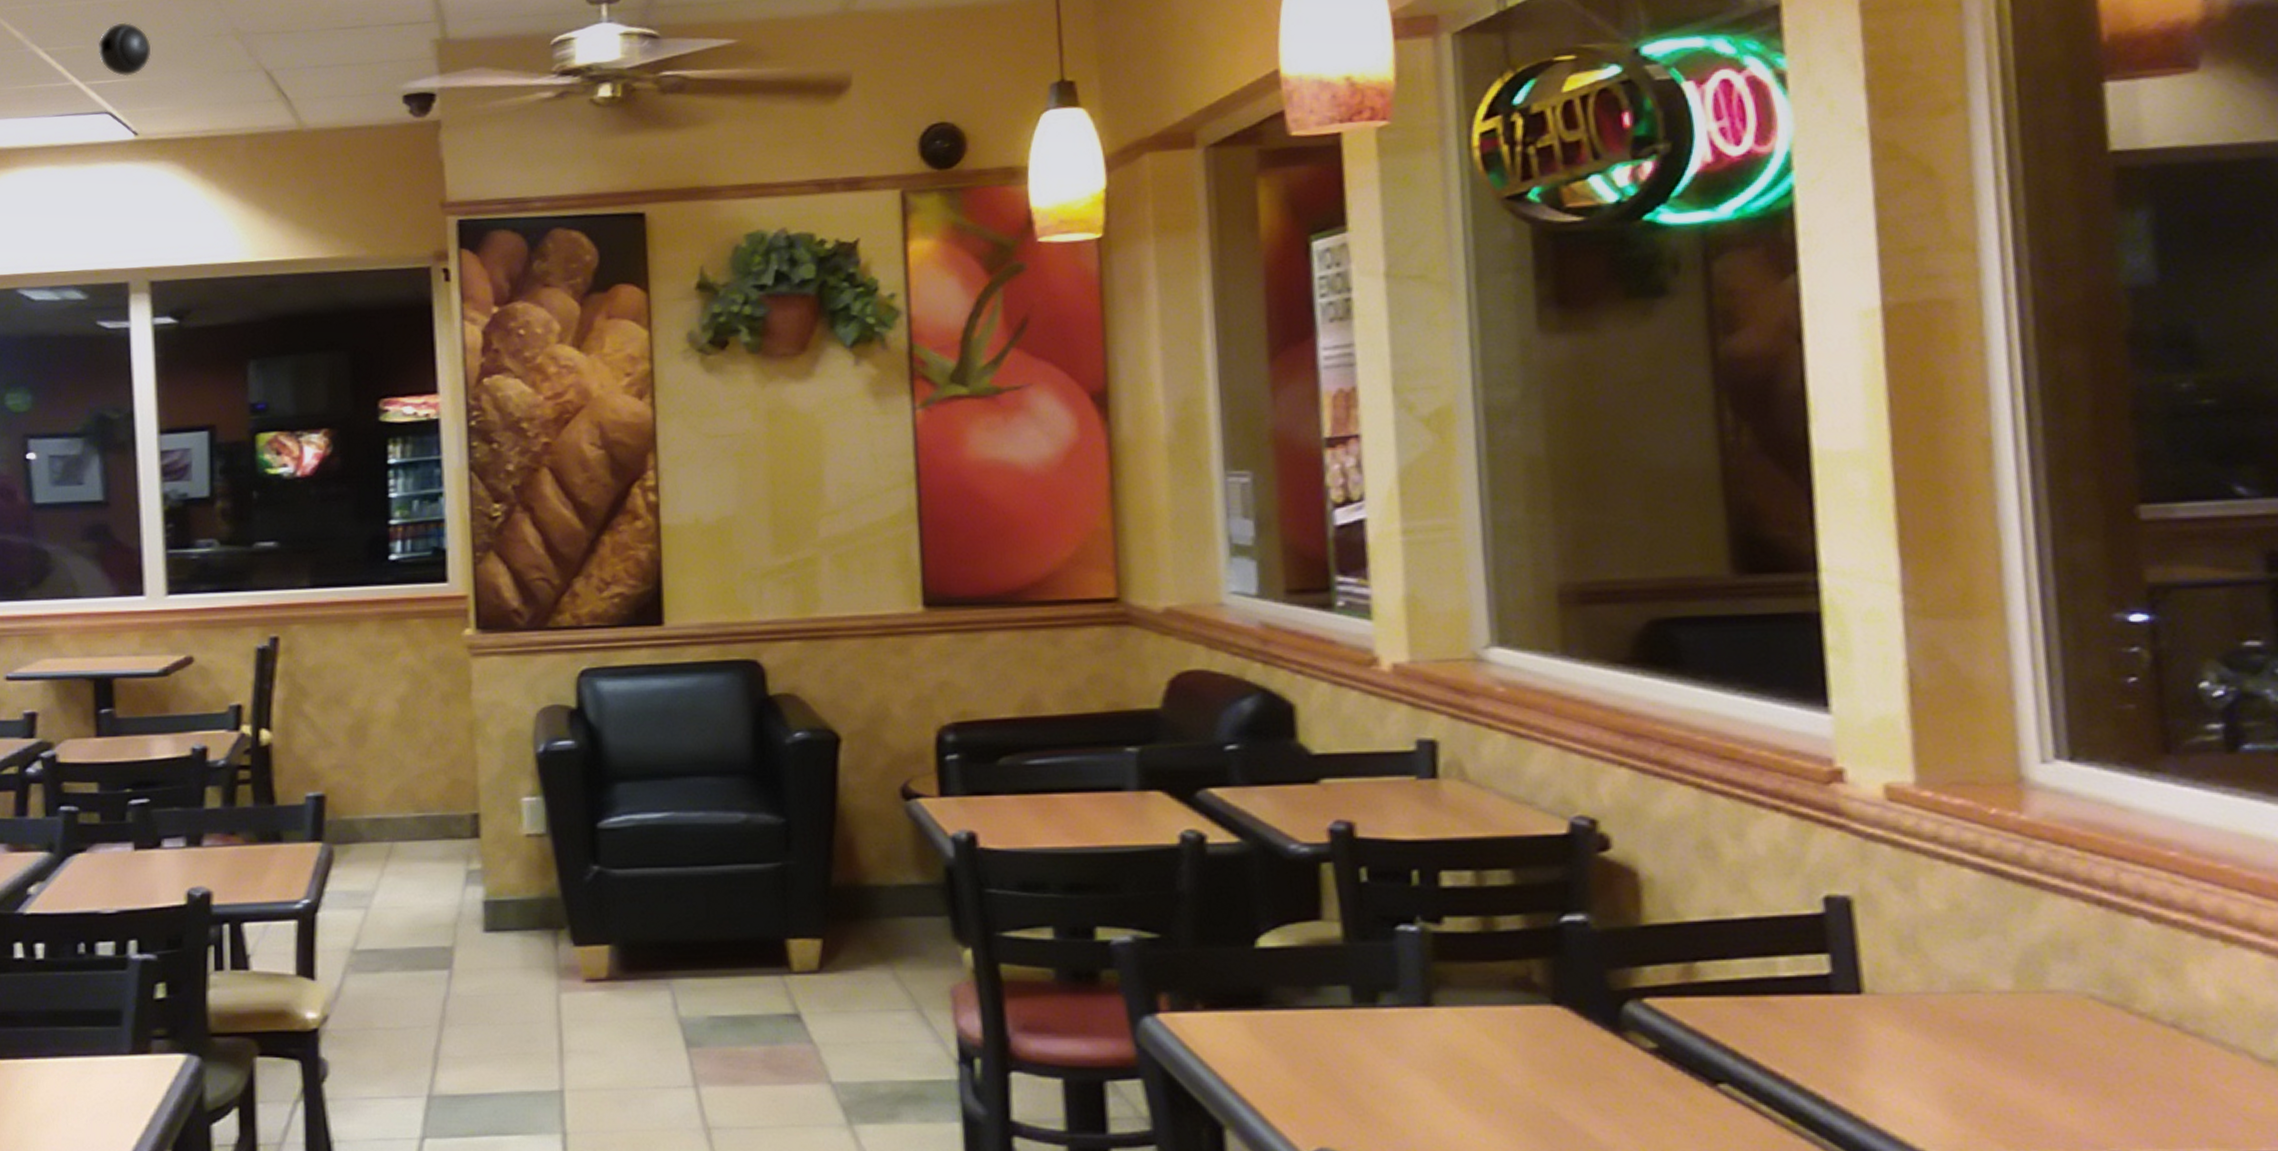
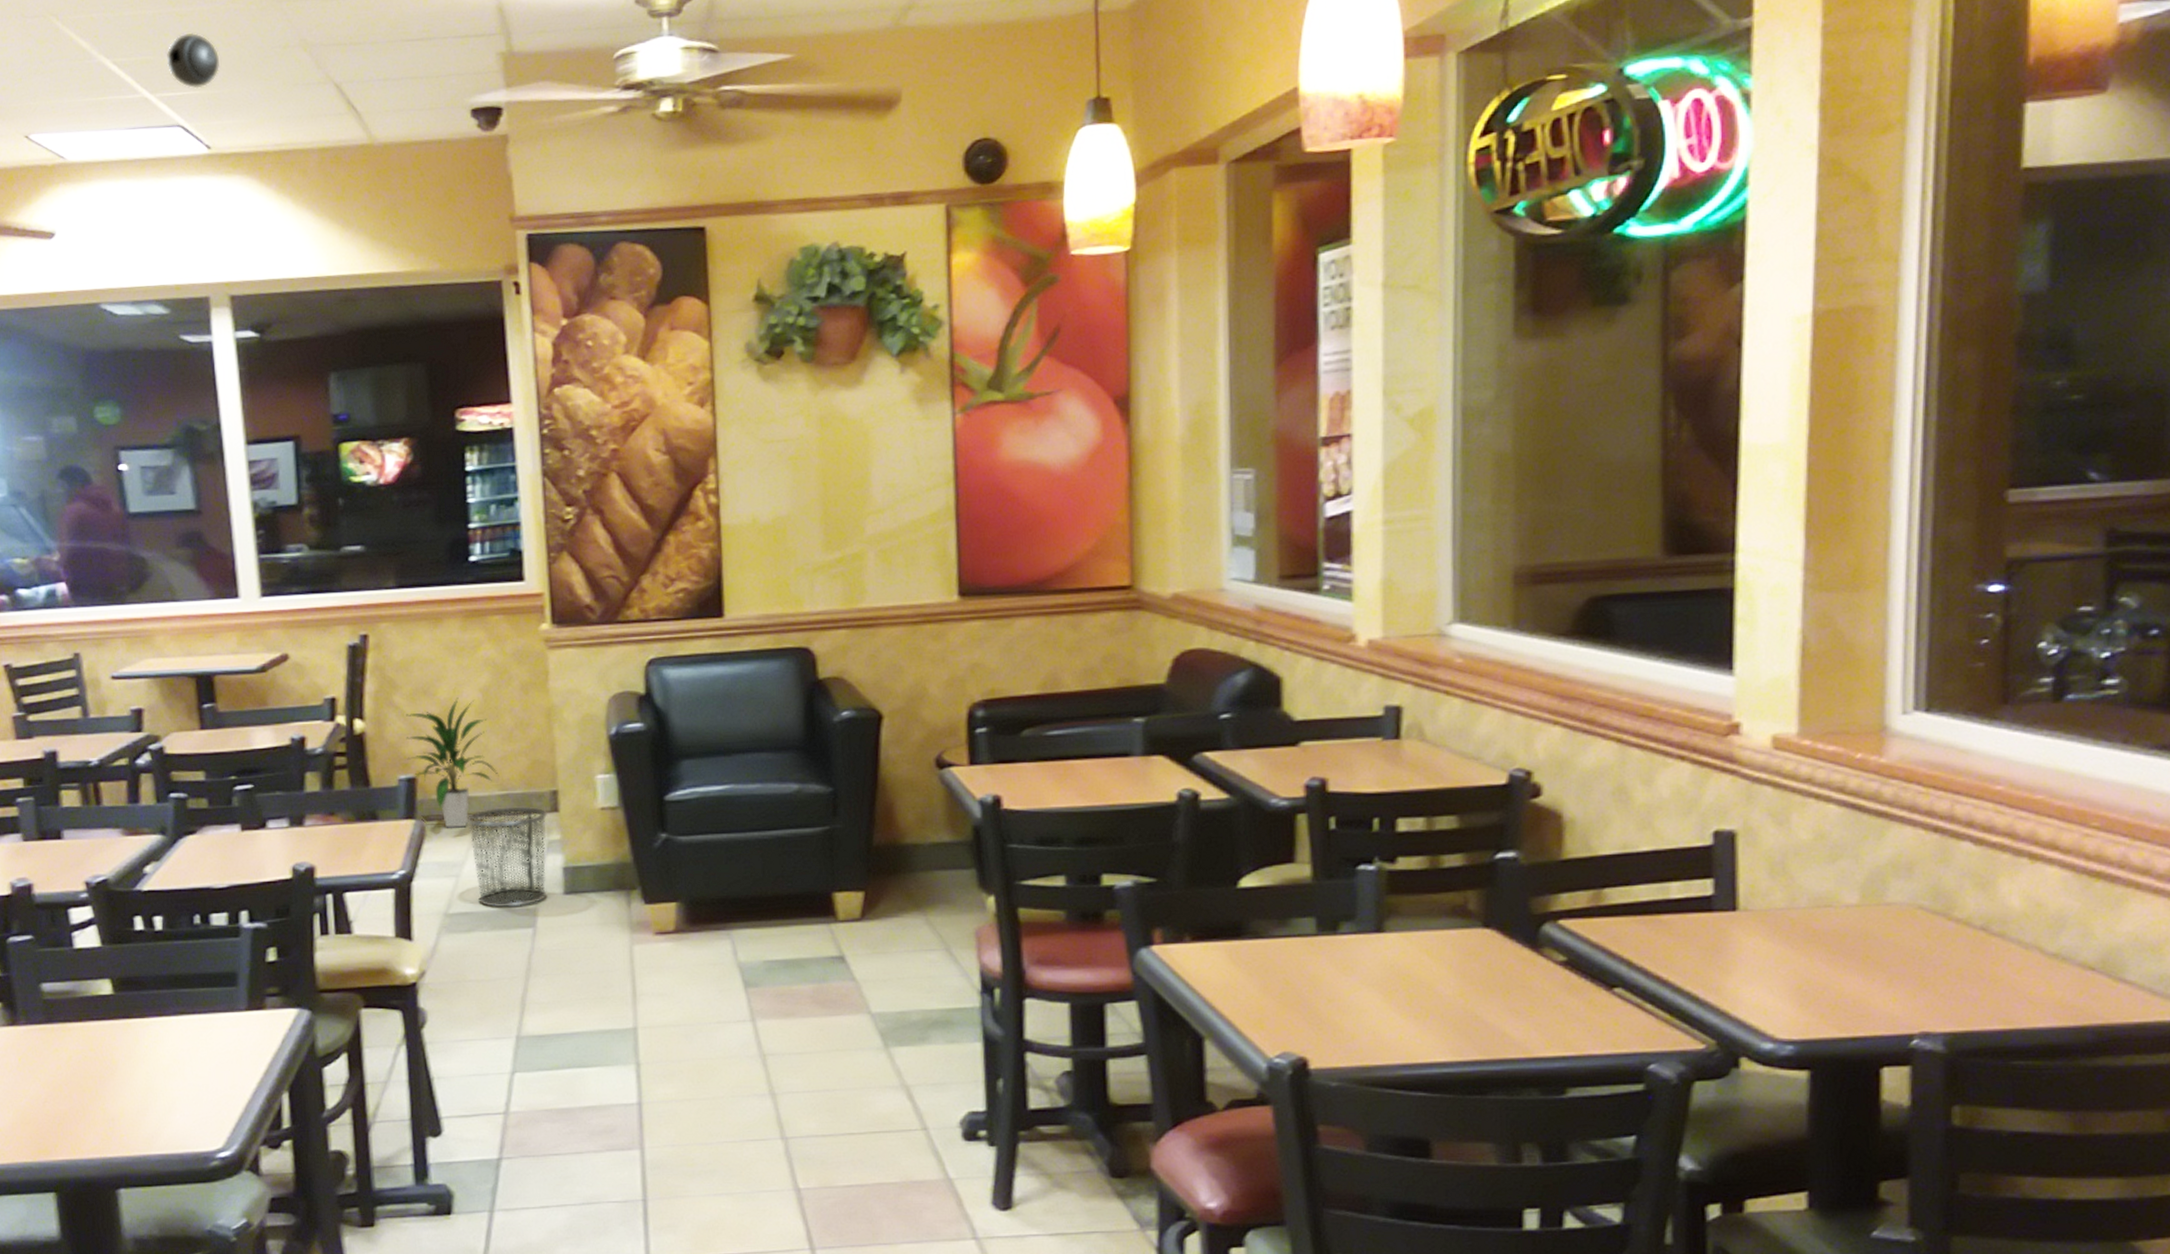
indoor plant: none [315,708,416,853] -> present [406,698,499,828]
waste bin: none [378,830,467,945] -> present [466,806,547,908]

